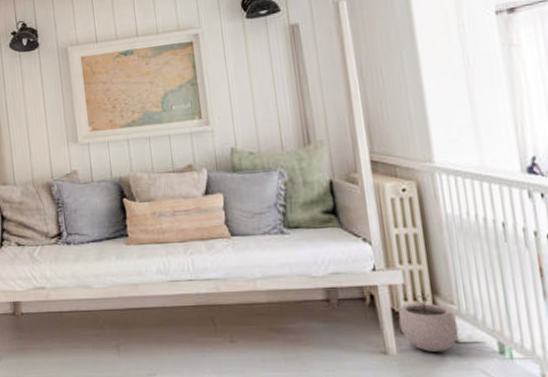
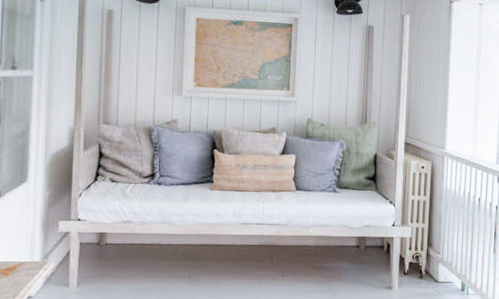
plant pot: present [398,291,459,352] -> none [403,243,440,288]

